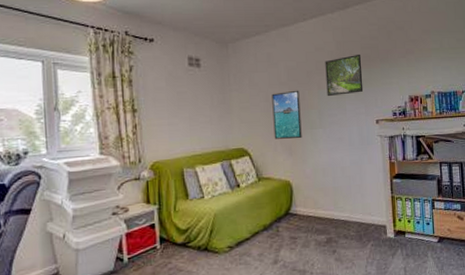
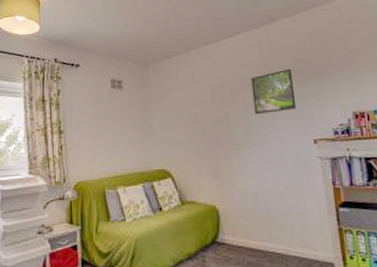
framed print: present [272,90,302,139] -> none [194,108,228,161]

